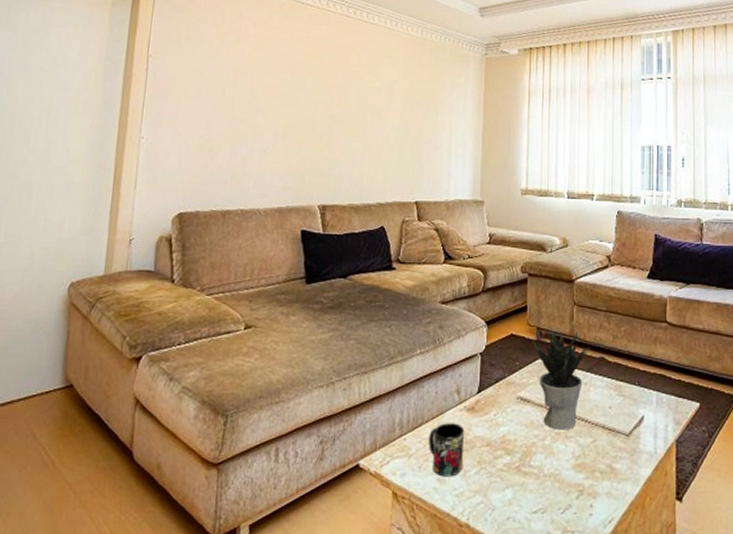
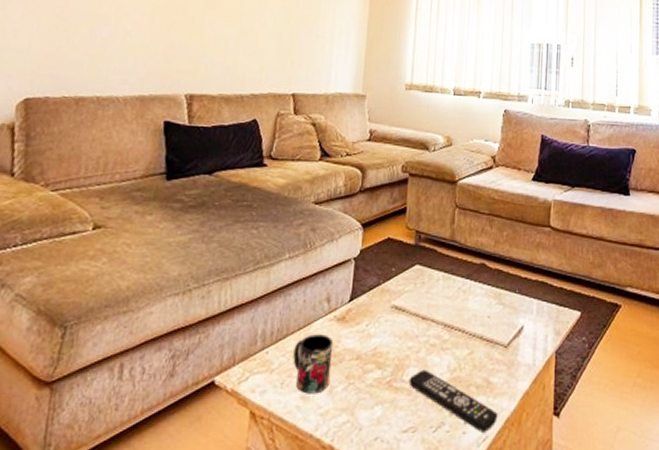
potted plant: present [532,327,590,430] -> none [410,231,471,341]
remote control: none [536,456,622,514] -> present [408,369,498,432]

